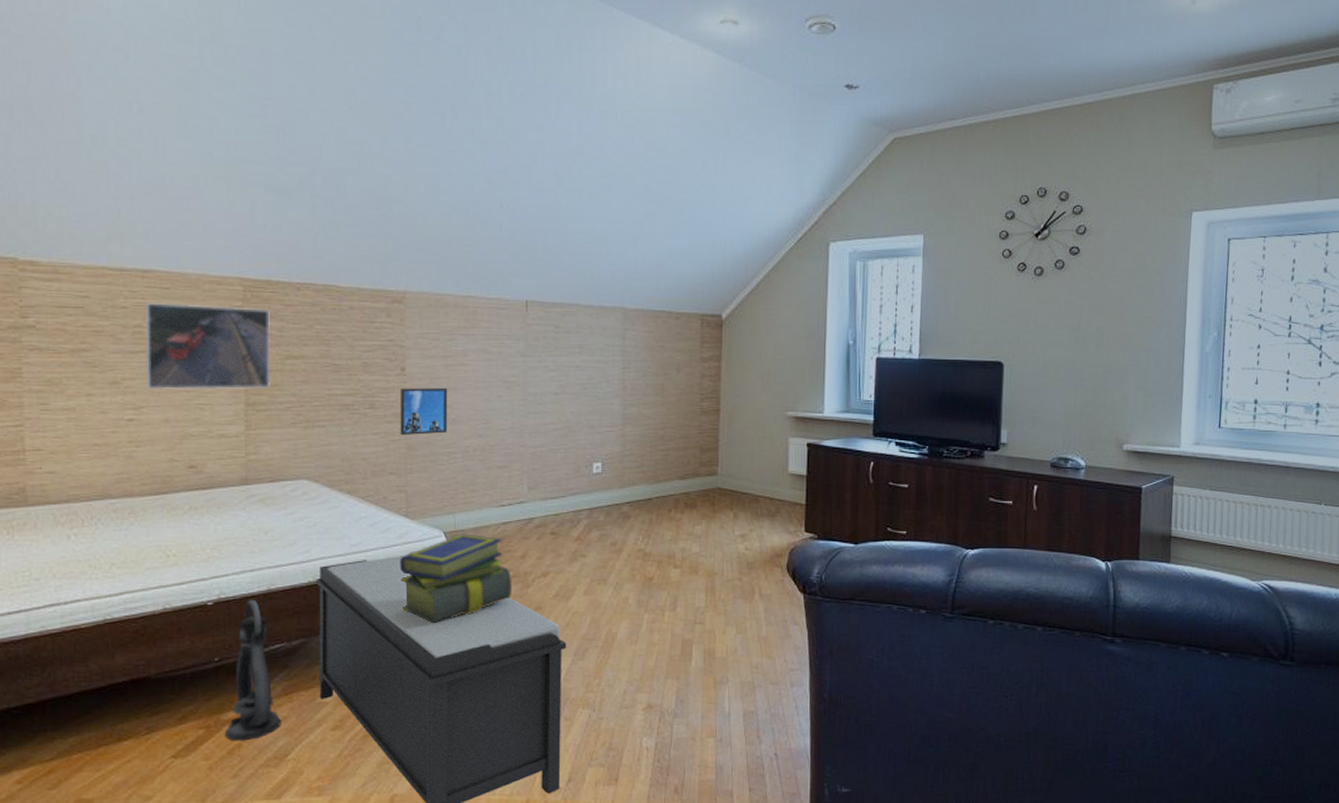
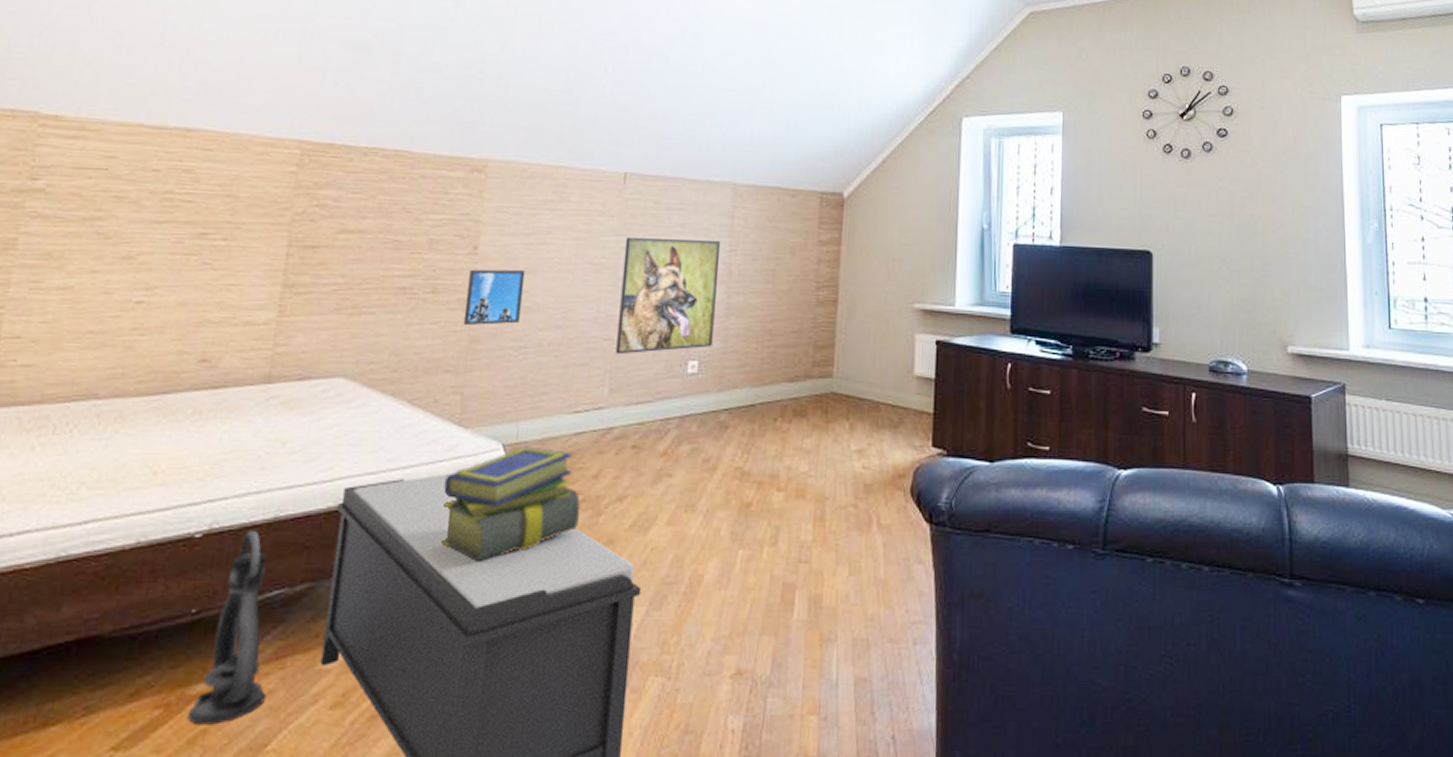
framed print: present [144,303,271,390] -> none [165,165,328,268]
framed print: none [531,357,615,458] -> present [616,236,721,355]

